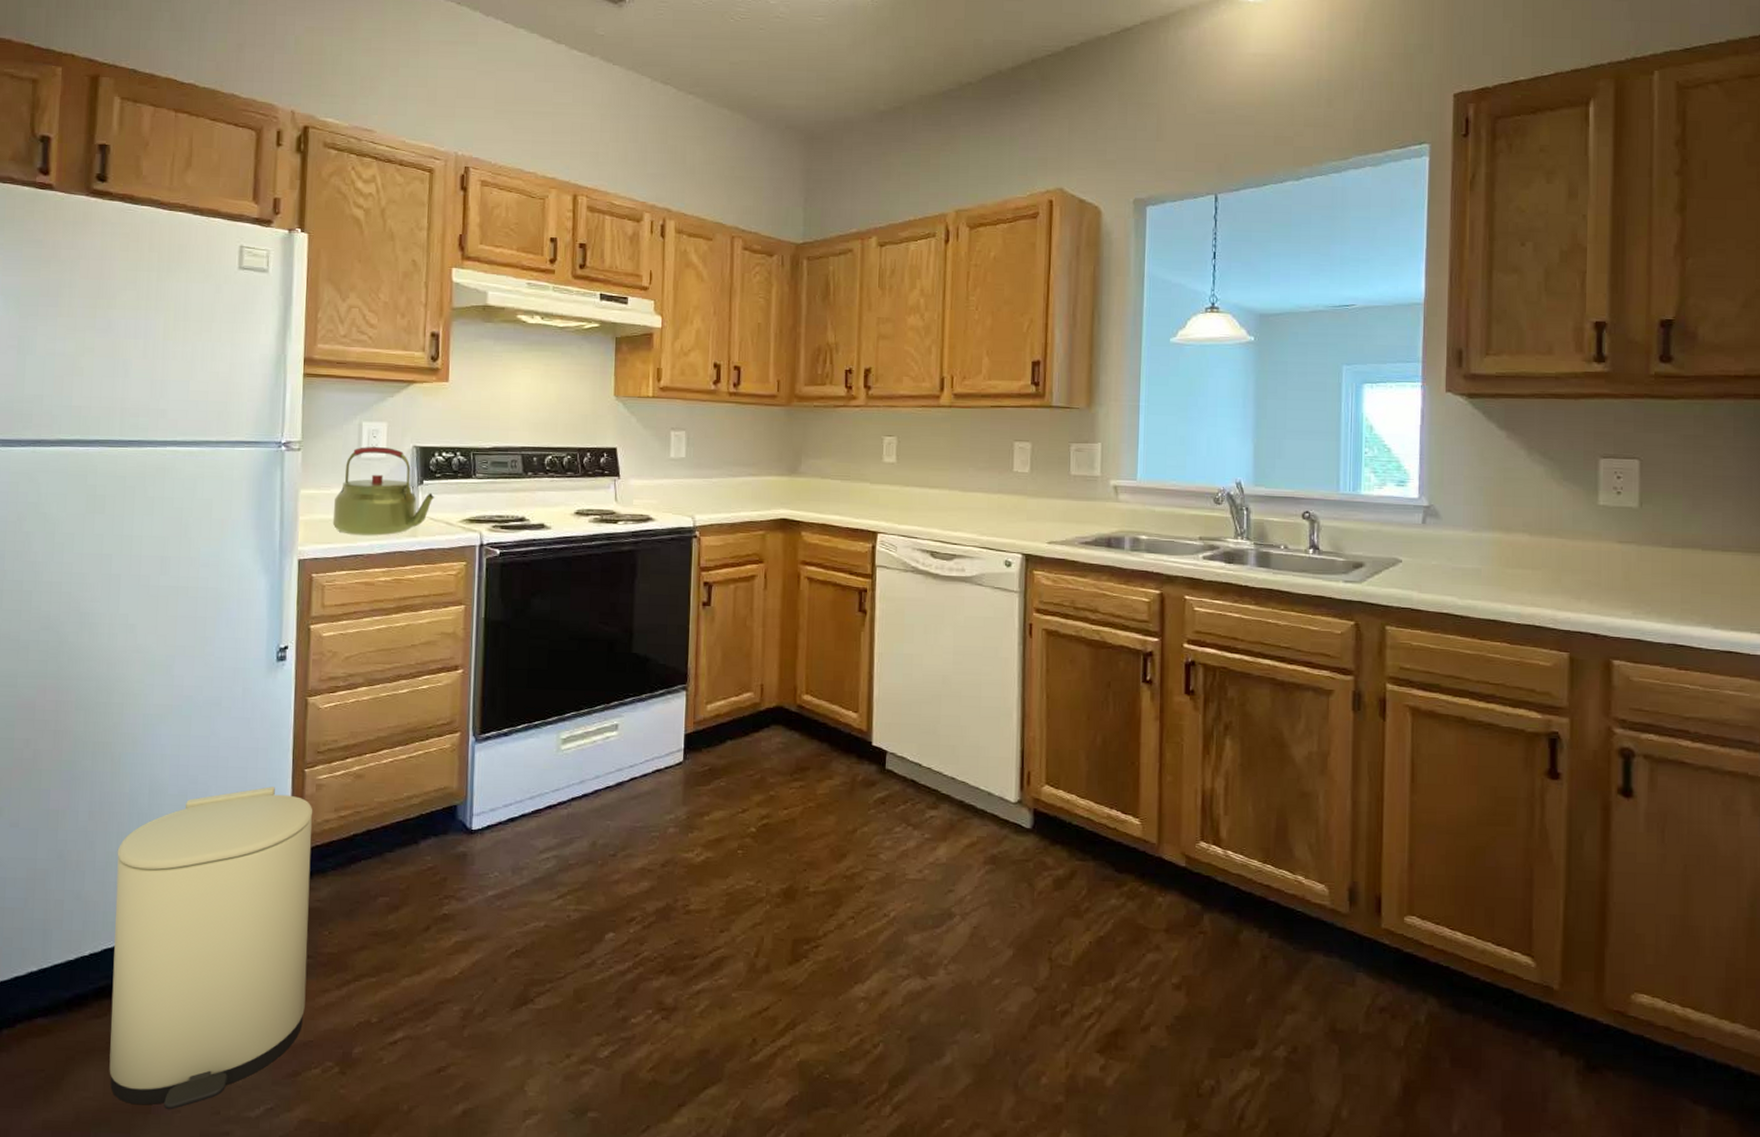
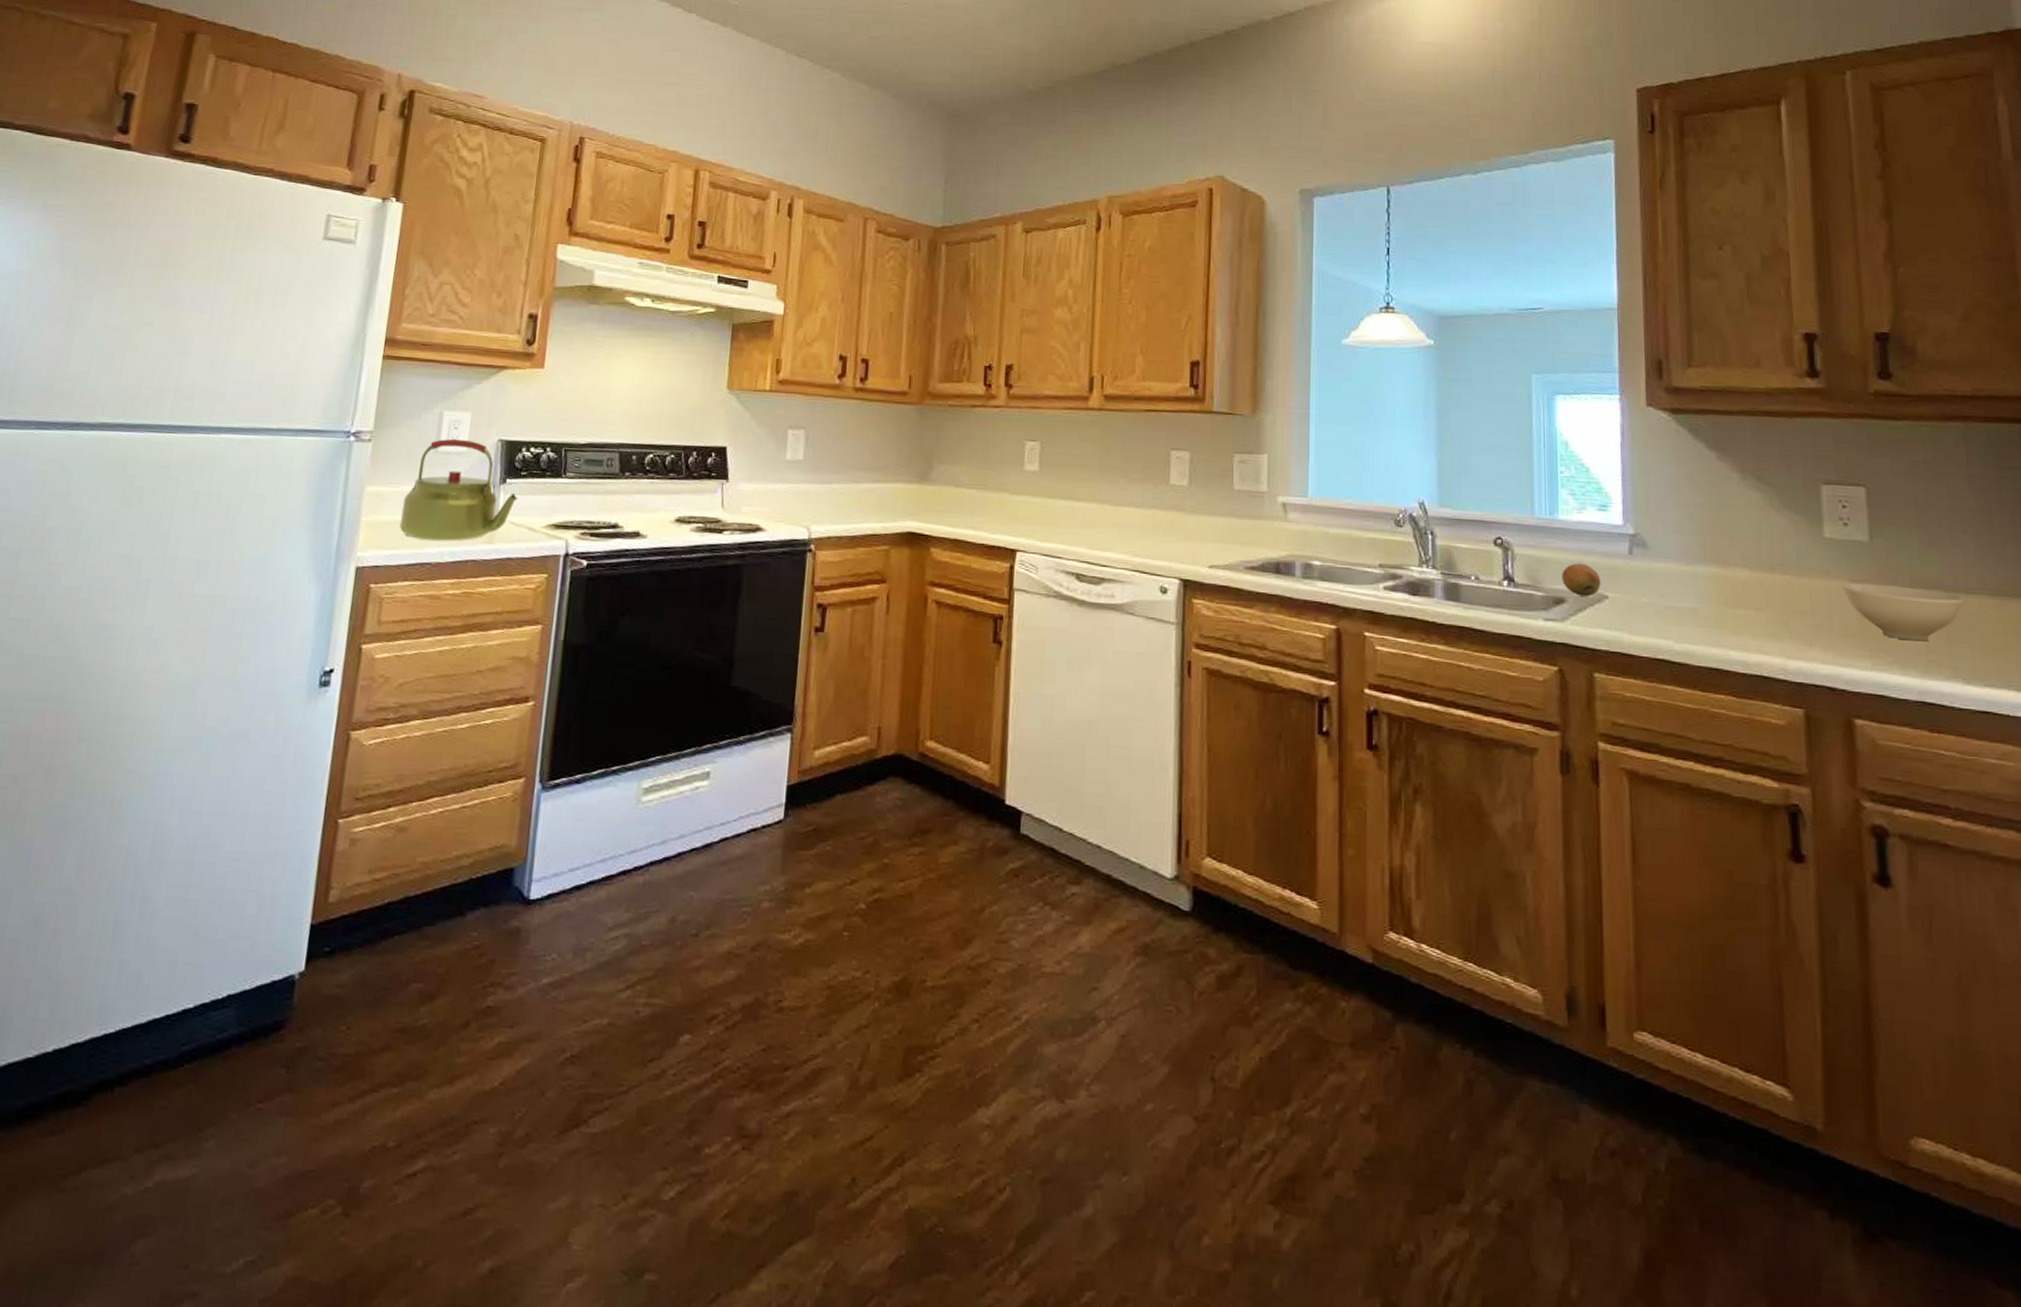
pedal bin: present [109,787,313,1110] -> none [56,840,344,1262]
fruit: none [1361,532,1396,561] -> present [1562,563,1601,597]
bowl: none [1612,544,1720,593] -> present [1842,583,1965,642]

